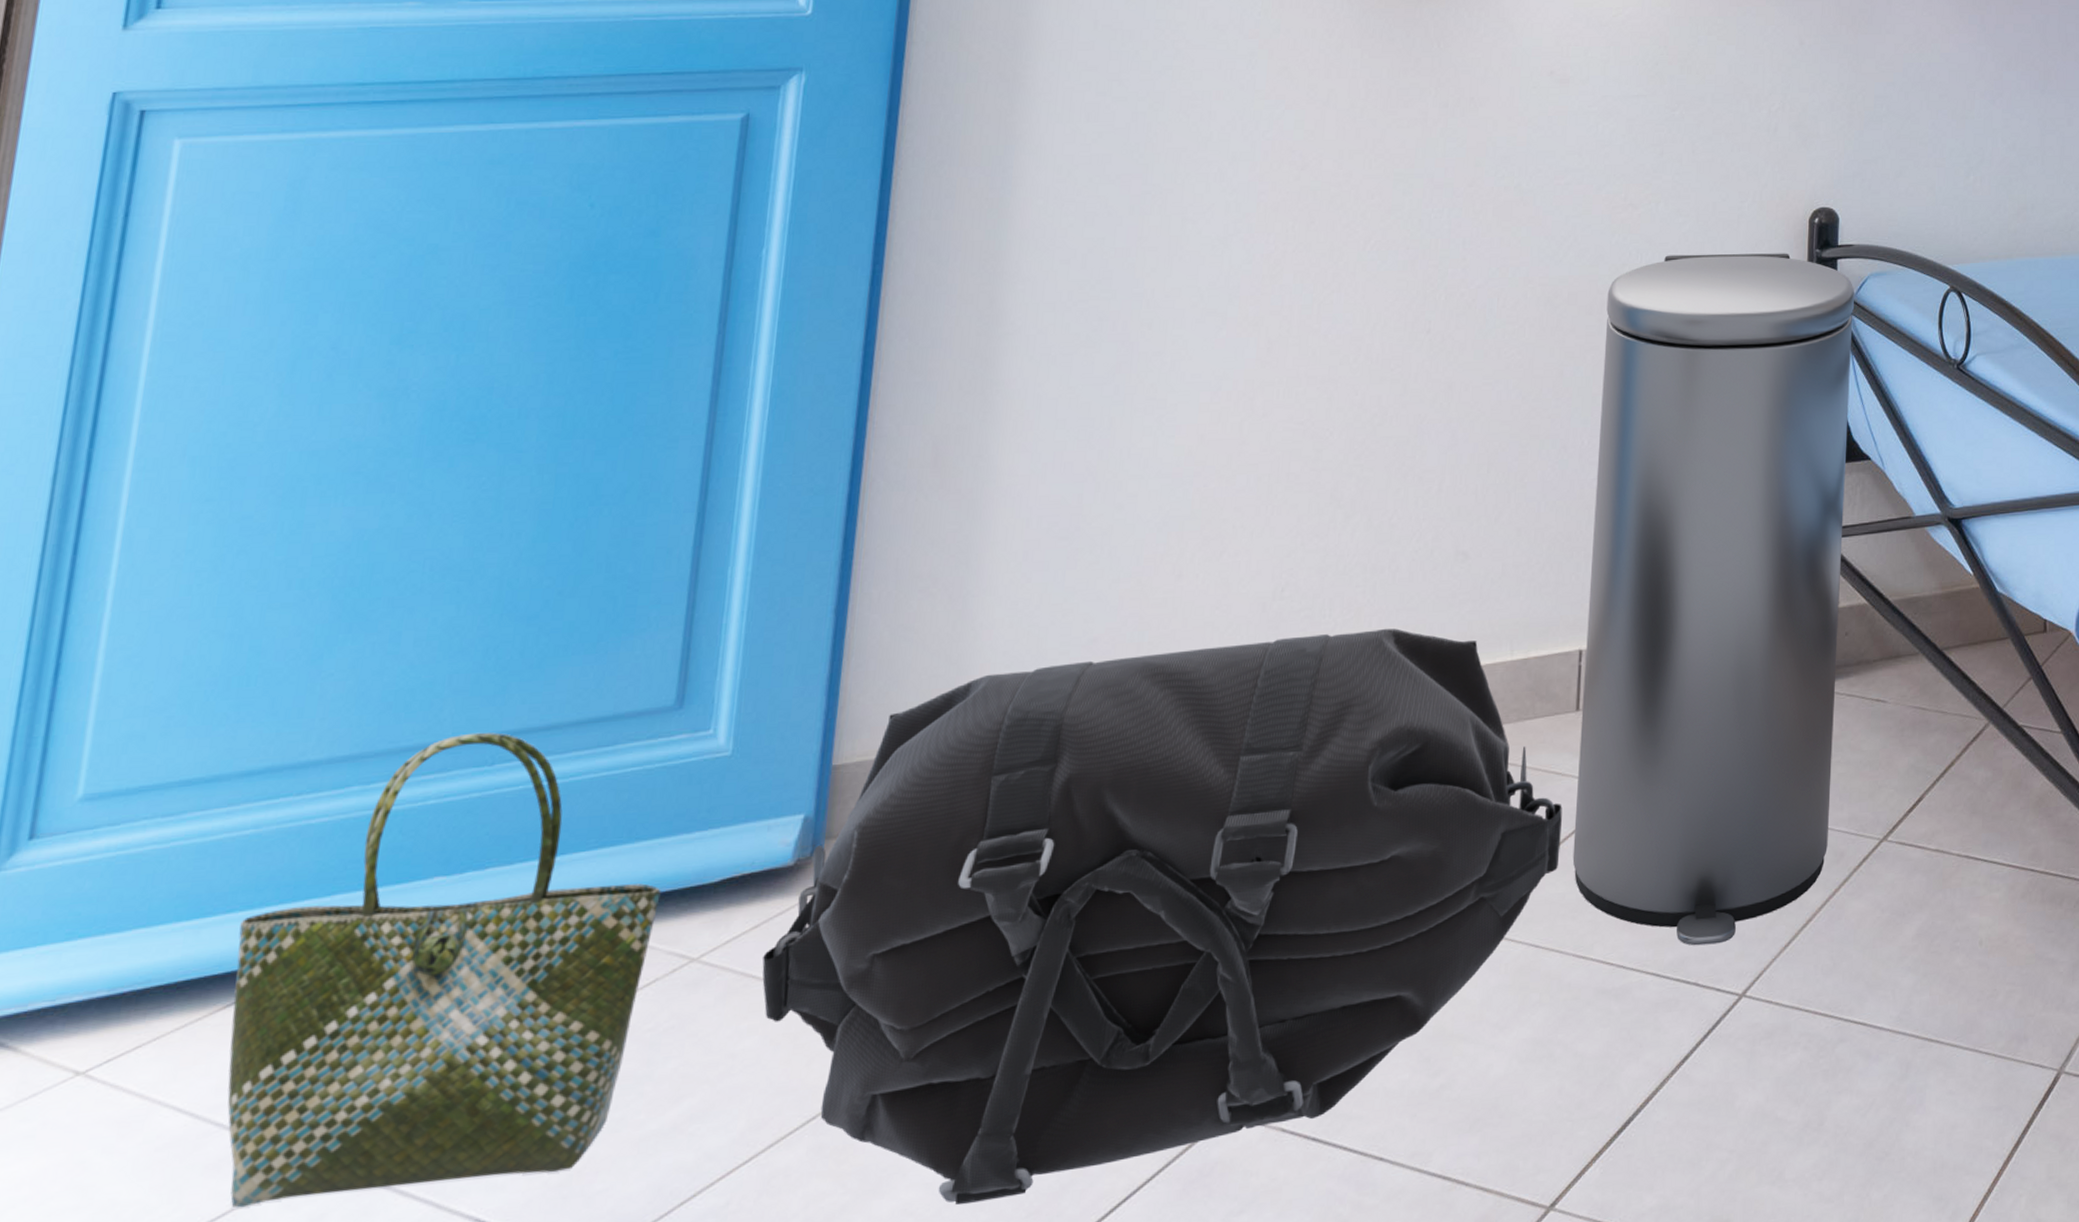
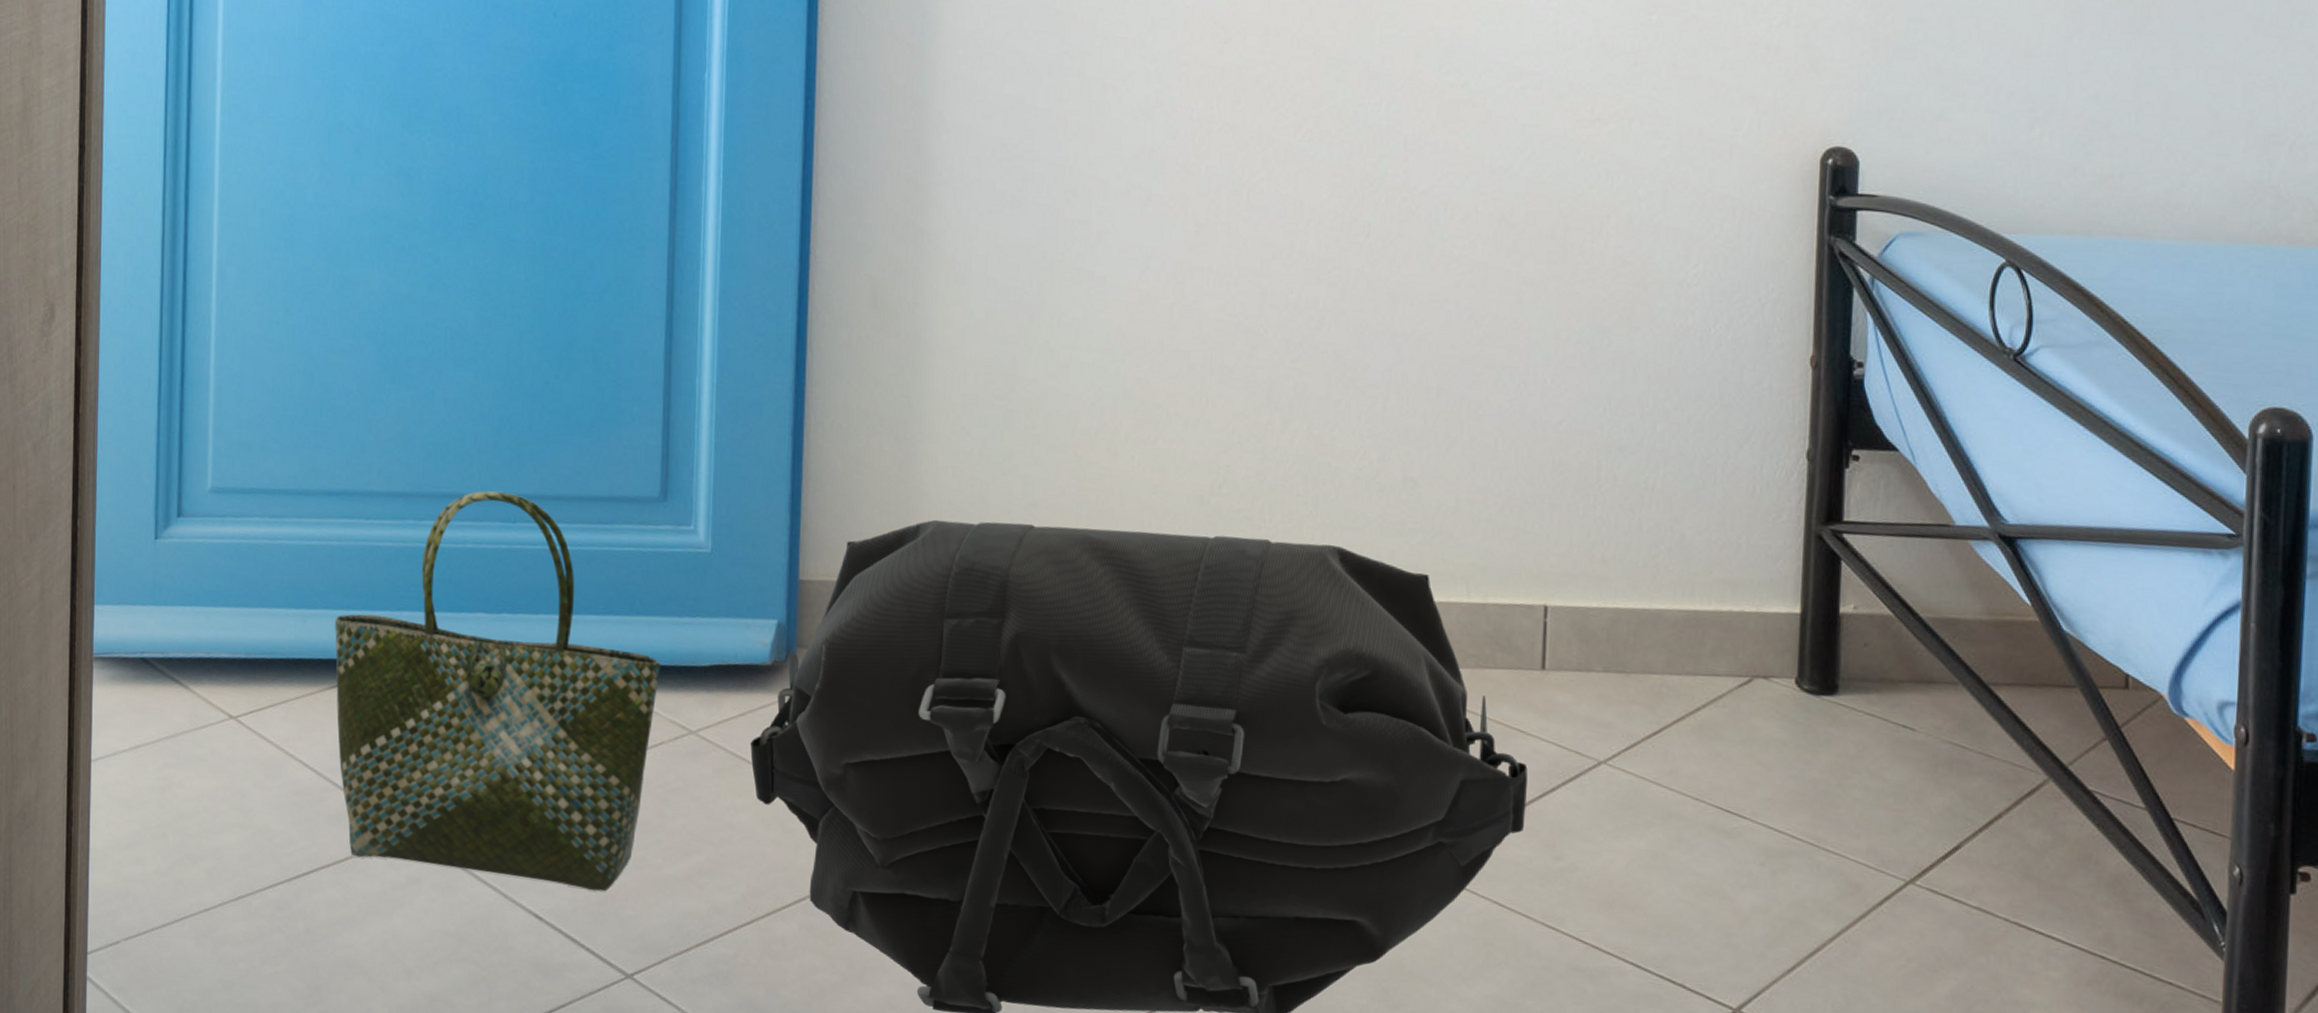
pedal bin: present [1572,253,1855,946] -> none [1540,182,1880,951]

